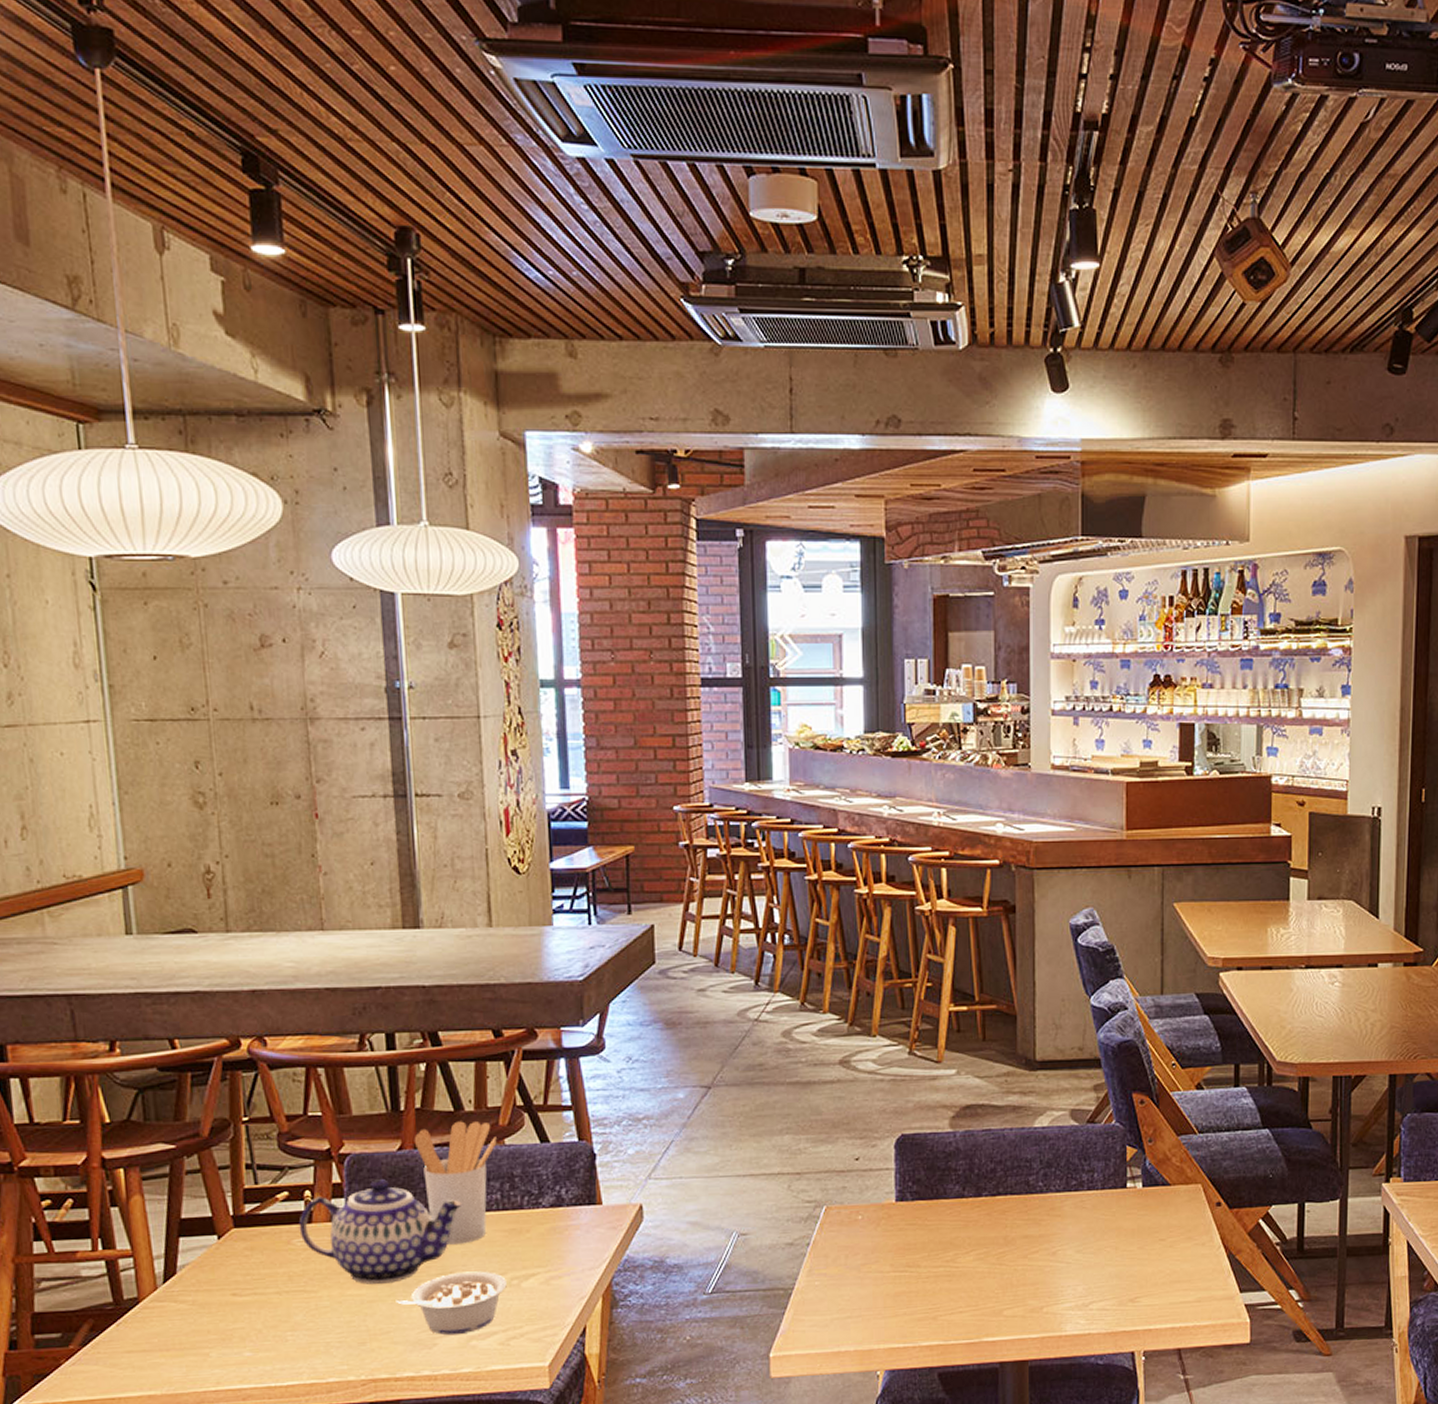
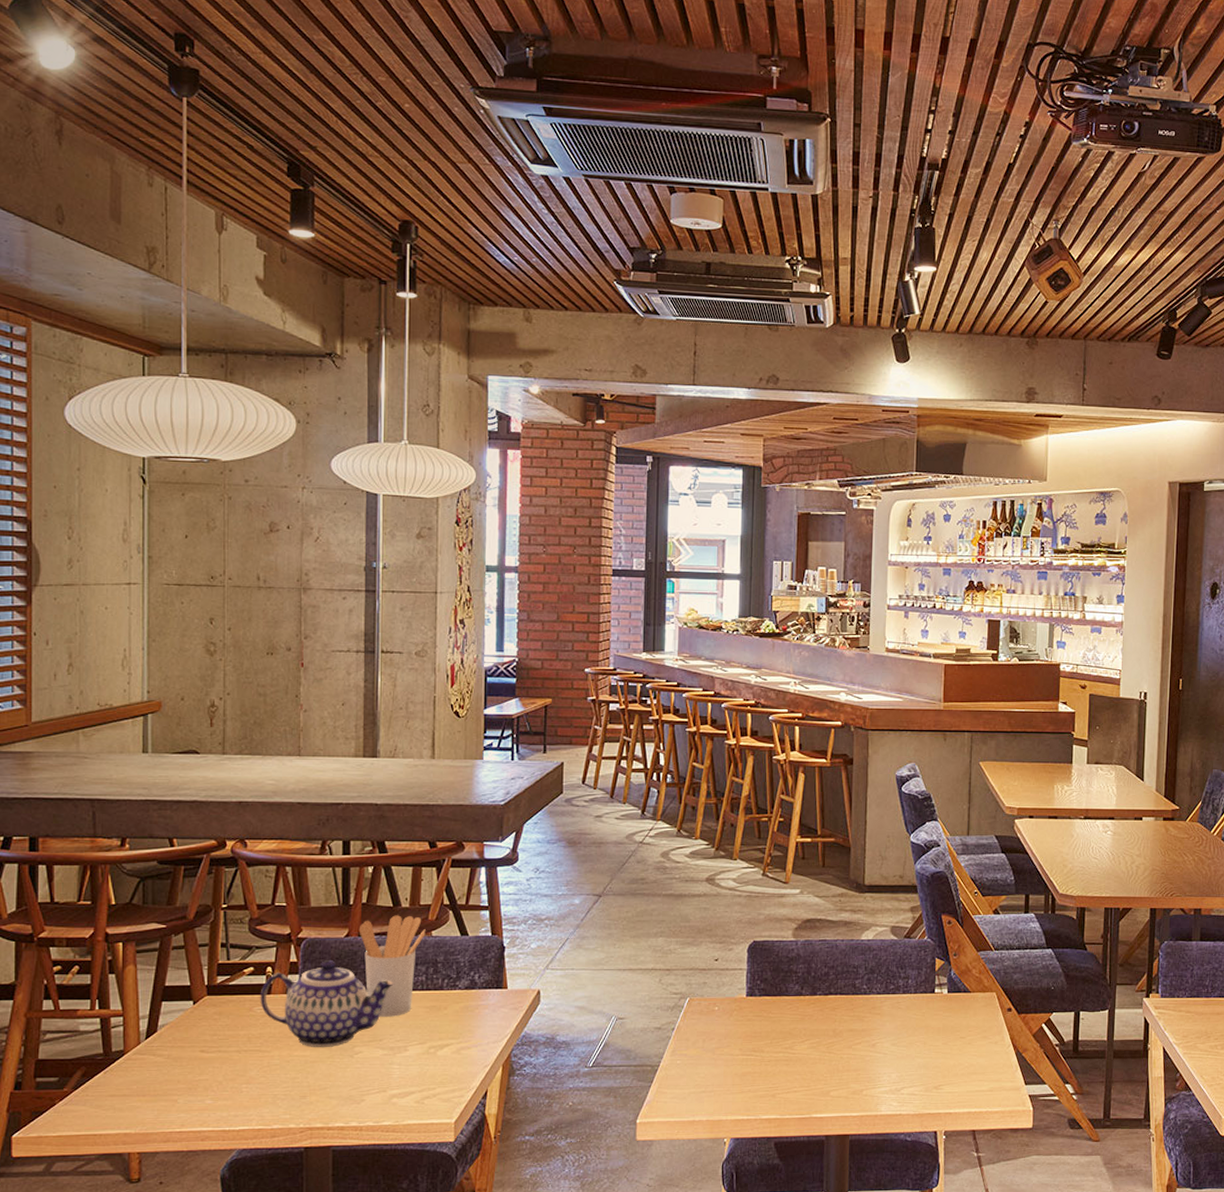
legume: present [397,1271,507,1336] -> none [335,1040,425,1093]

